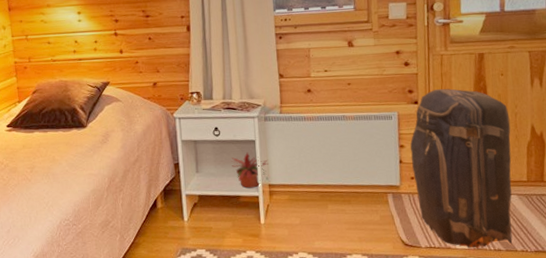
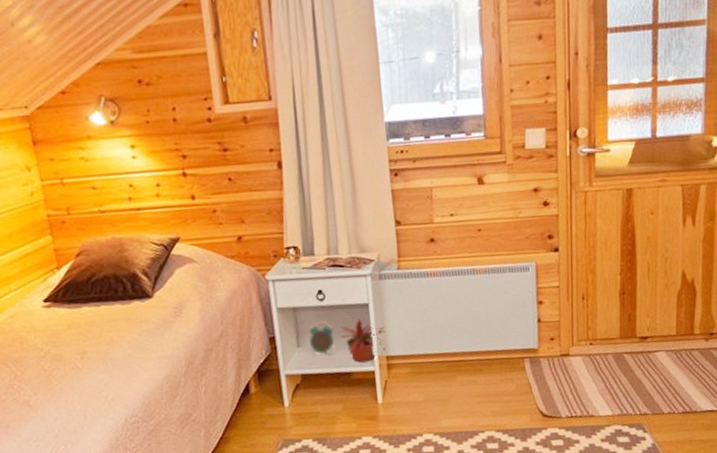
alarm clock: none [206,152,227,180] -> present [309,321,335,355]
suitcase: present [410,88,513,249] -> none [550,232,660,415]

